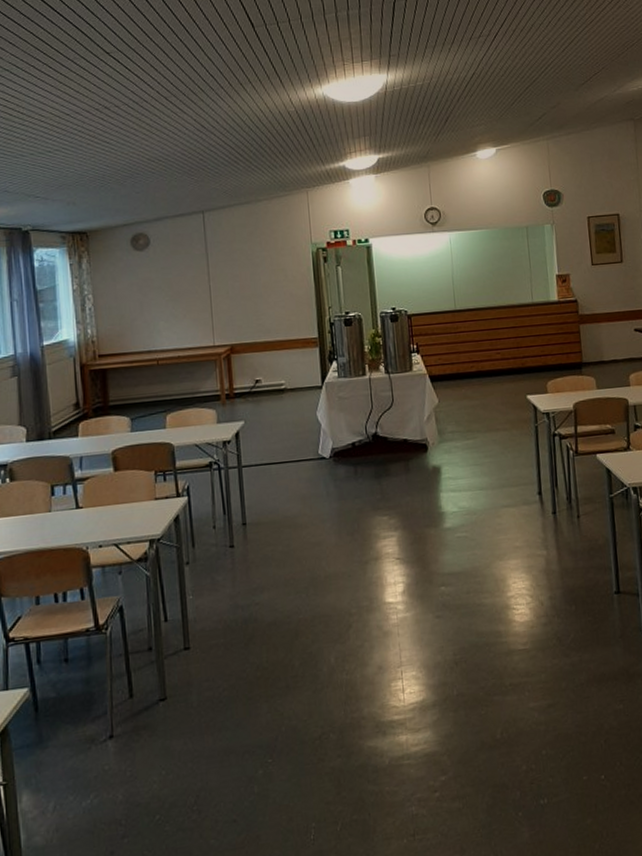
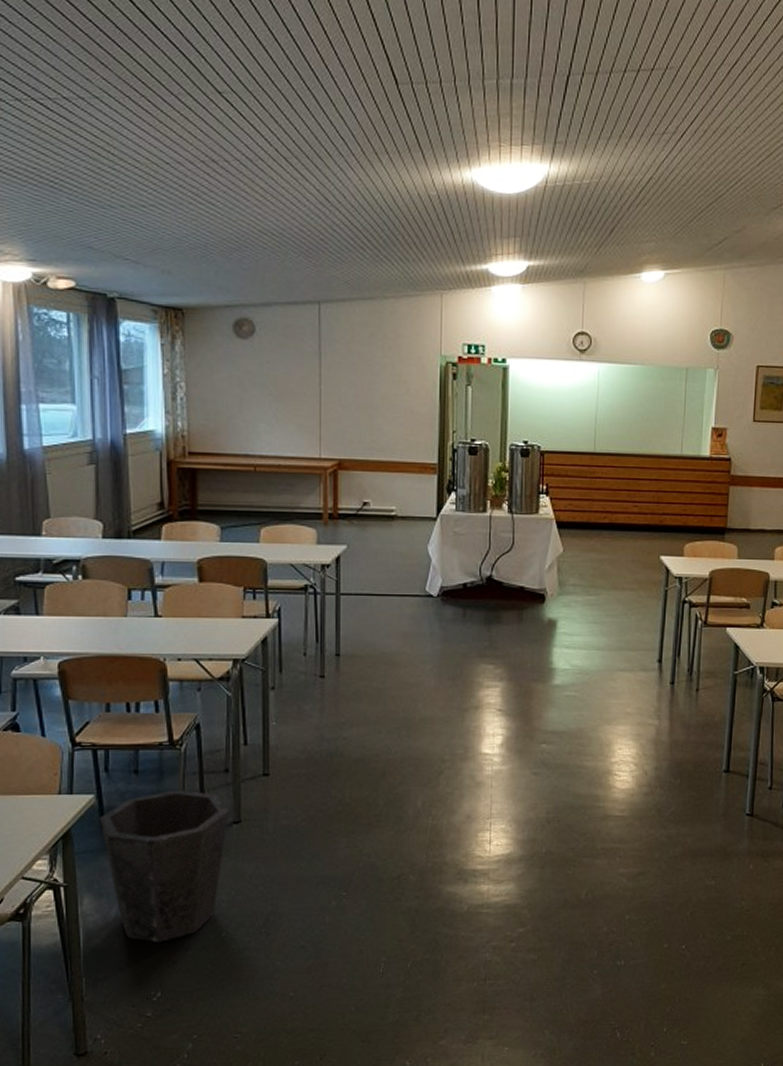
waste bin: none [34,673,155,834] -> present [99,789,229,942]

